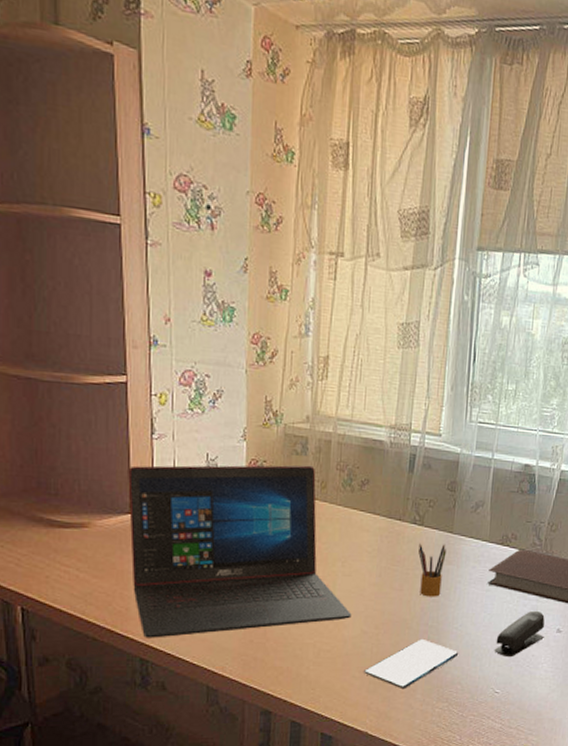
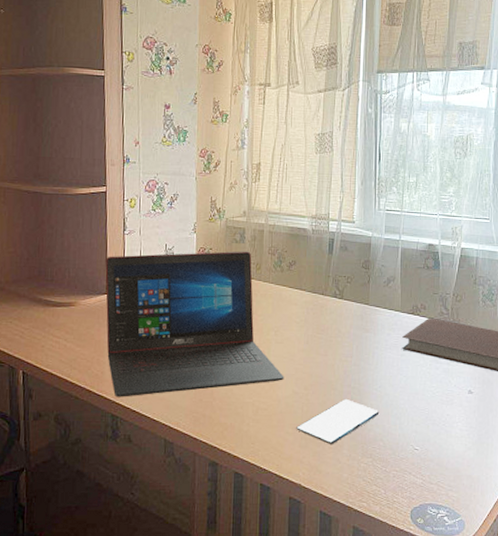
pencil box: present [418,543,447,597] -> none [340,314,364,361]
stapler: present [494,610,545,658] -> none [411,373,457,417]

